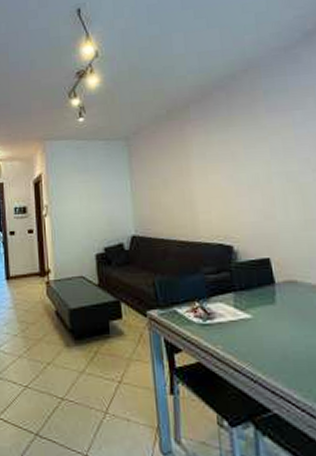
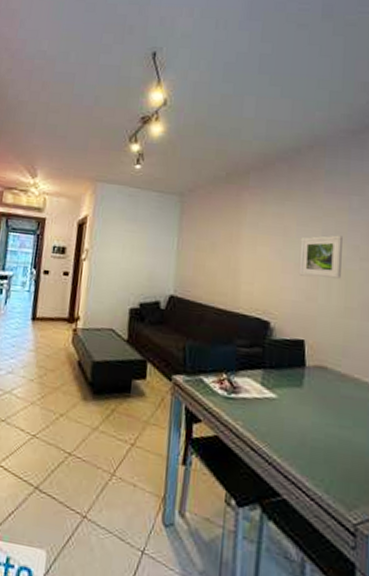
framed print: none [250,151,296,197] -> present [298,235,342,279]

